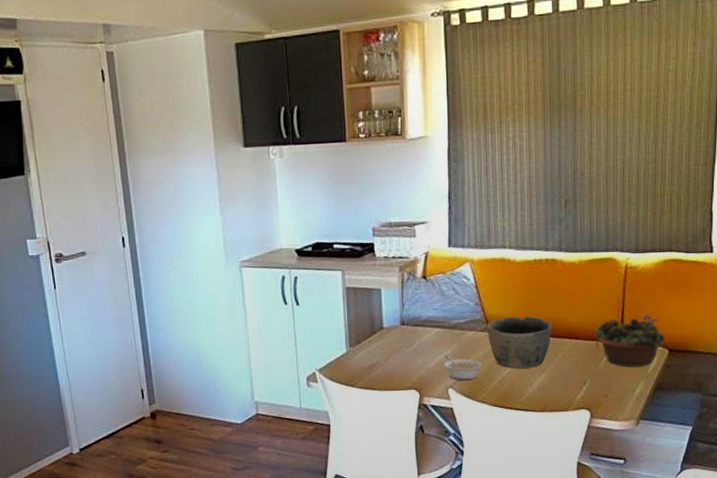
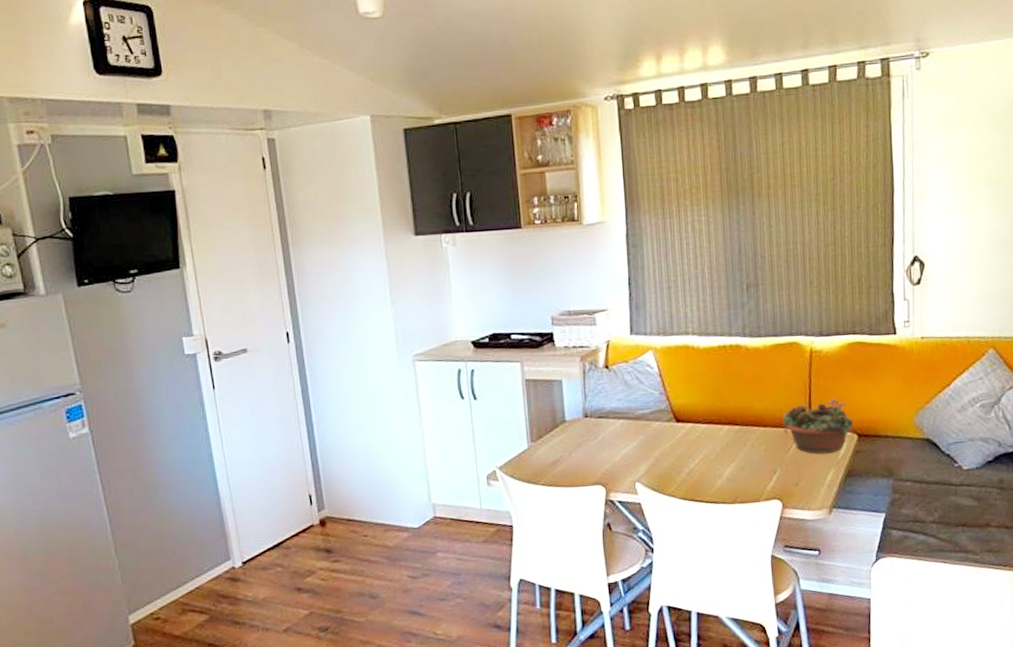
legume: present [444,356,483,381] -> none [630,448,670,474]
bowl: present [486,316,551,368] -> none [672,404,739,459]

